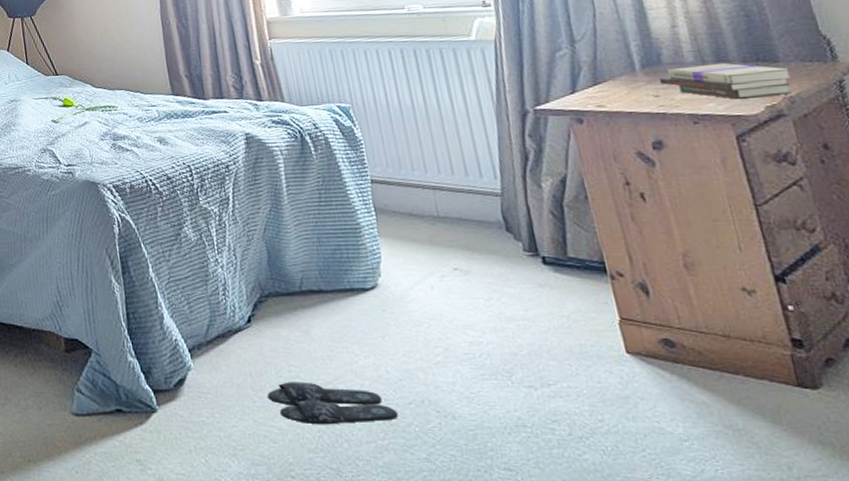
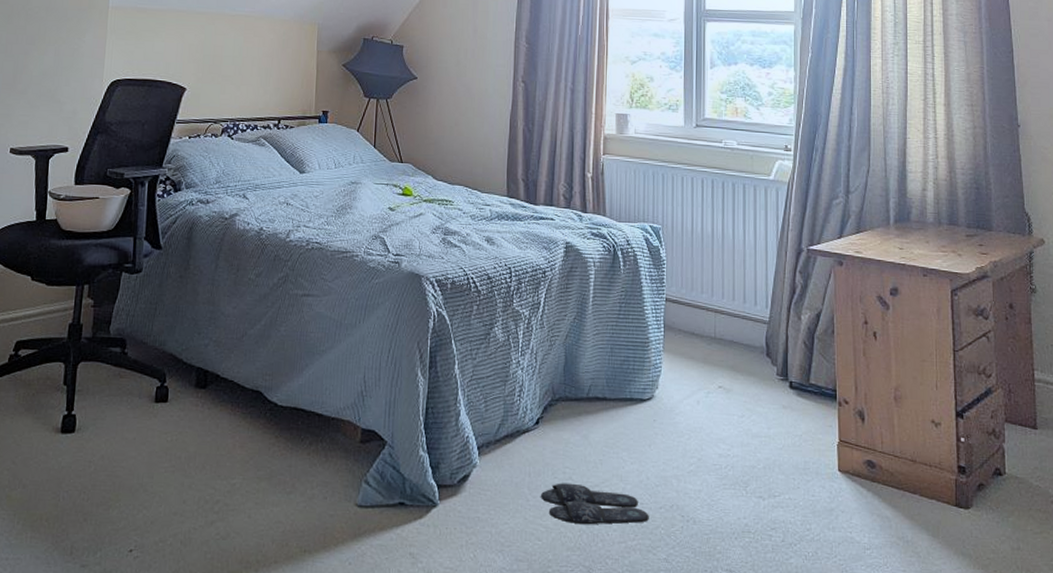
books: present [659,62,791,99] -> none [905,225,998,259]

